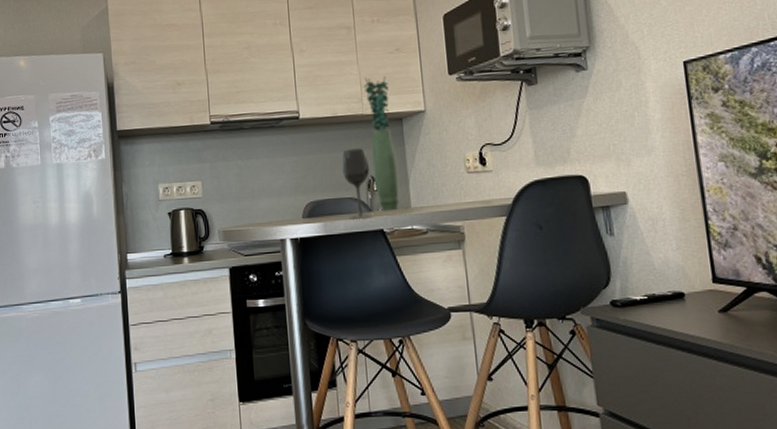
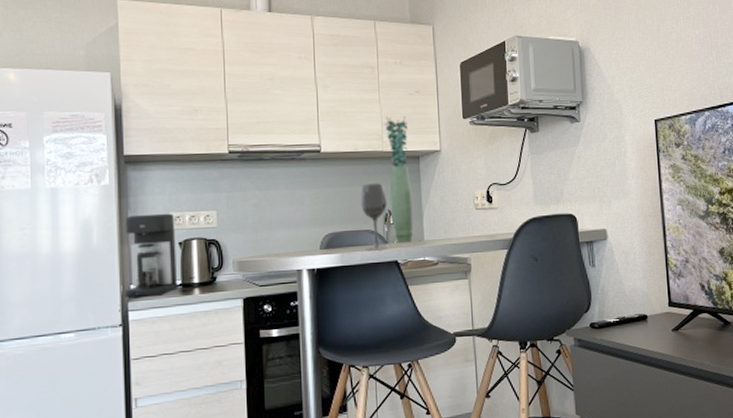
coffee maker: none [120,184,169,266] -> present [124,213,178,298]

